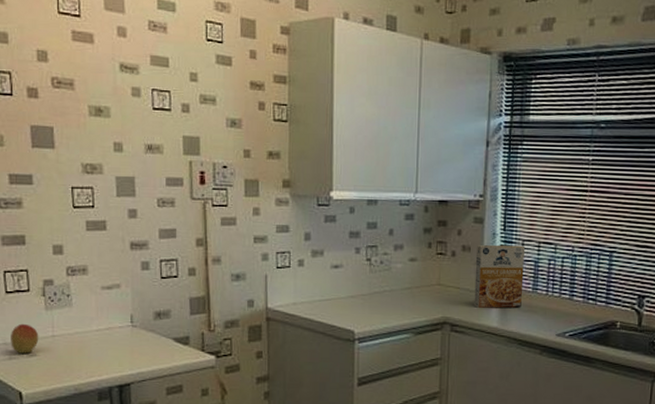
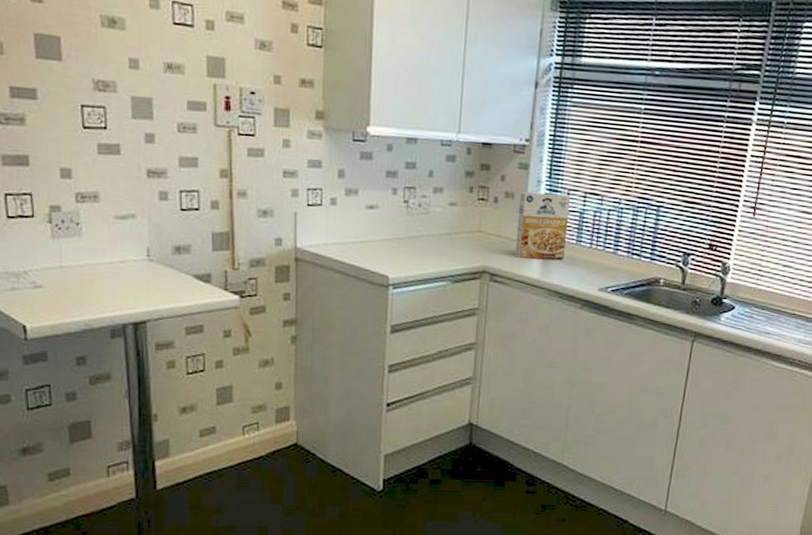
fruit: present [11,323,39,354] -> none [13,252,45,285]

